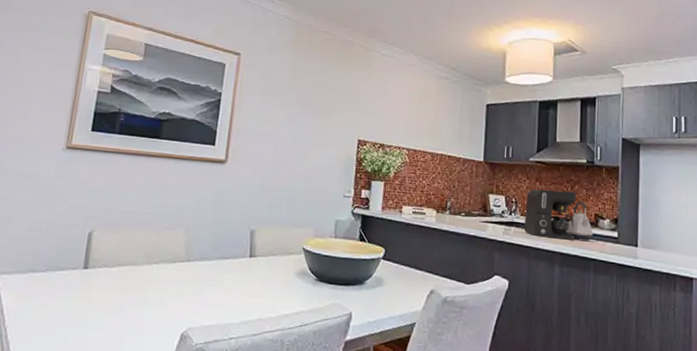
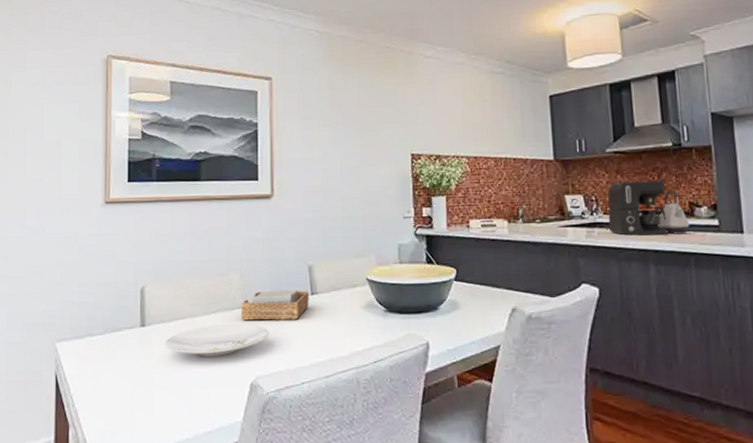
plate: none [104,274,206,305] -> present [164,323,270,356]
napkin holder: none [180,248,248,279] -> present [240,290,309,321]

